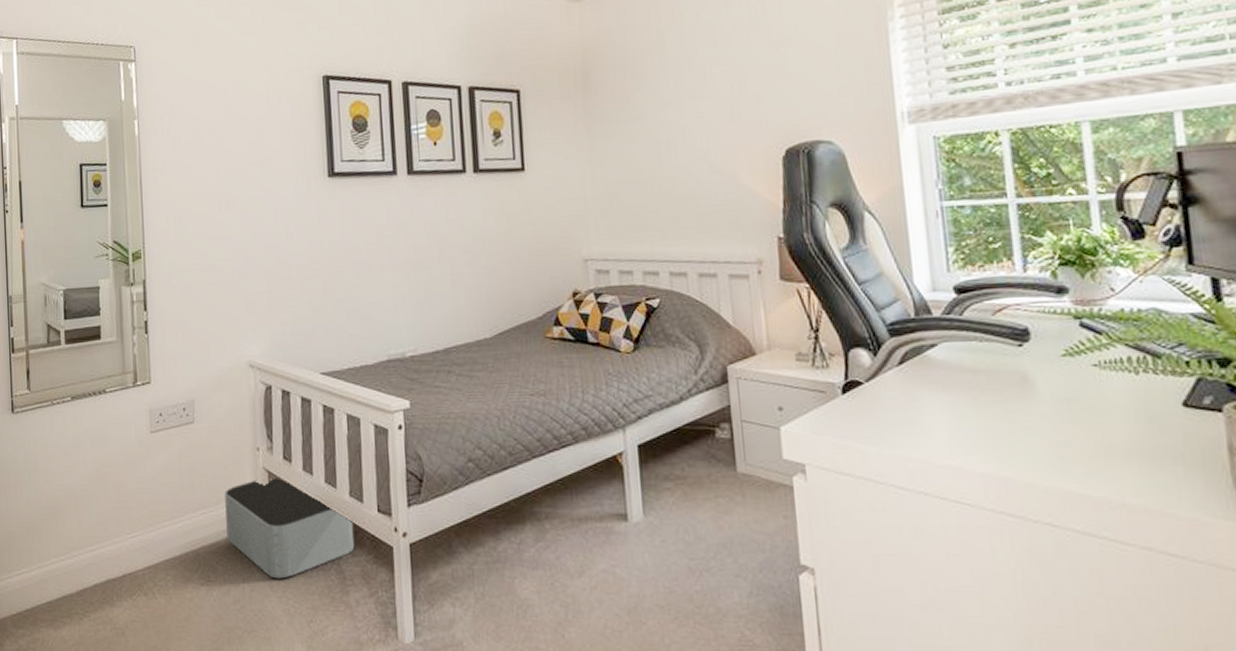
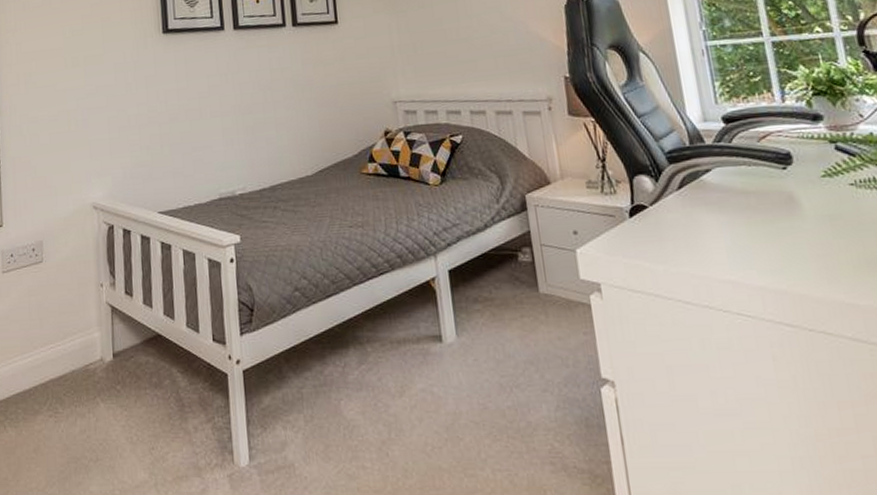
storage bin: present [225,475,355,579] -> none [71,309,192,409]

